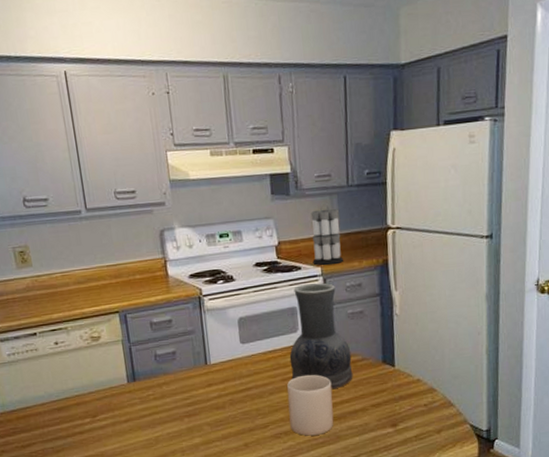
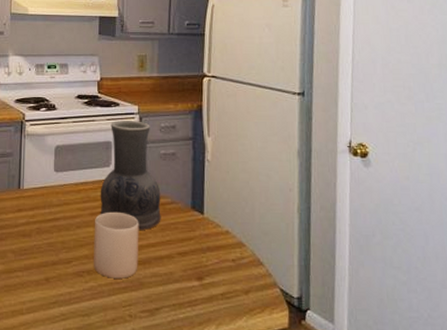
spice rack: present [310,202,343,265] -> none [131,46,159,104]

